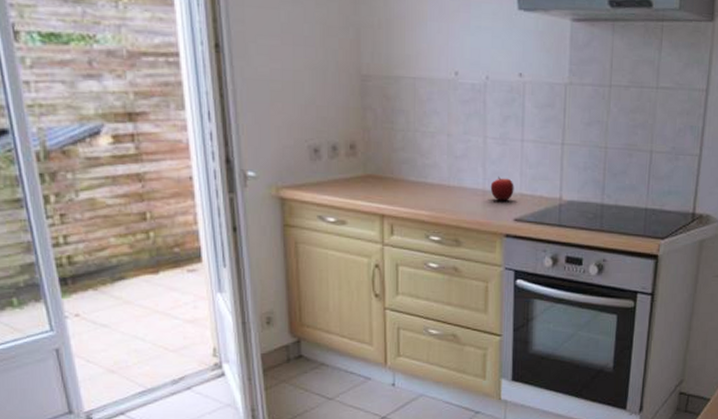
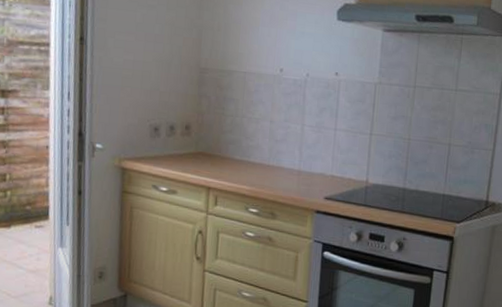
fruit: present [490,176,514,201] -> none [305,159,326,181]

